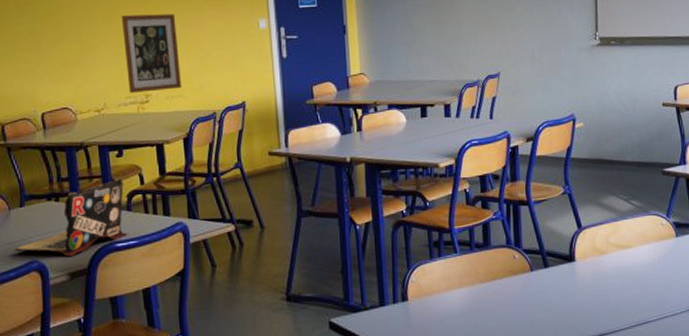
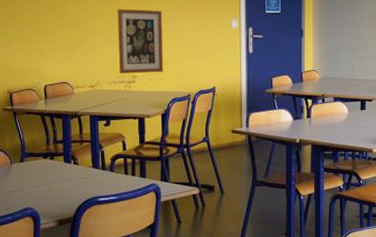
laptop: present [13,178,127,256] -> none [12,144,109,206]

